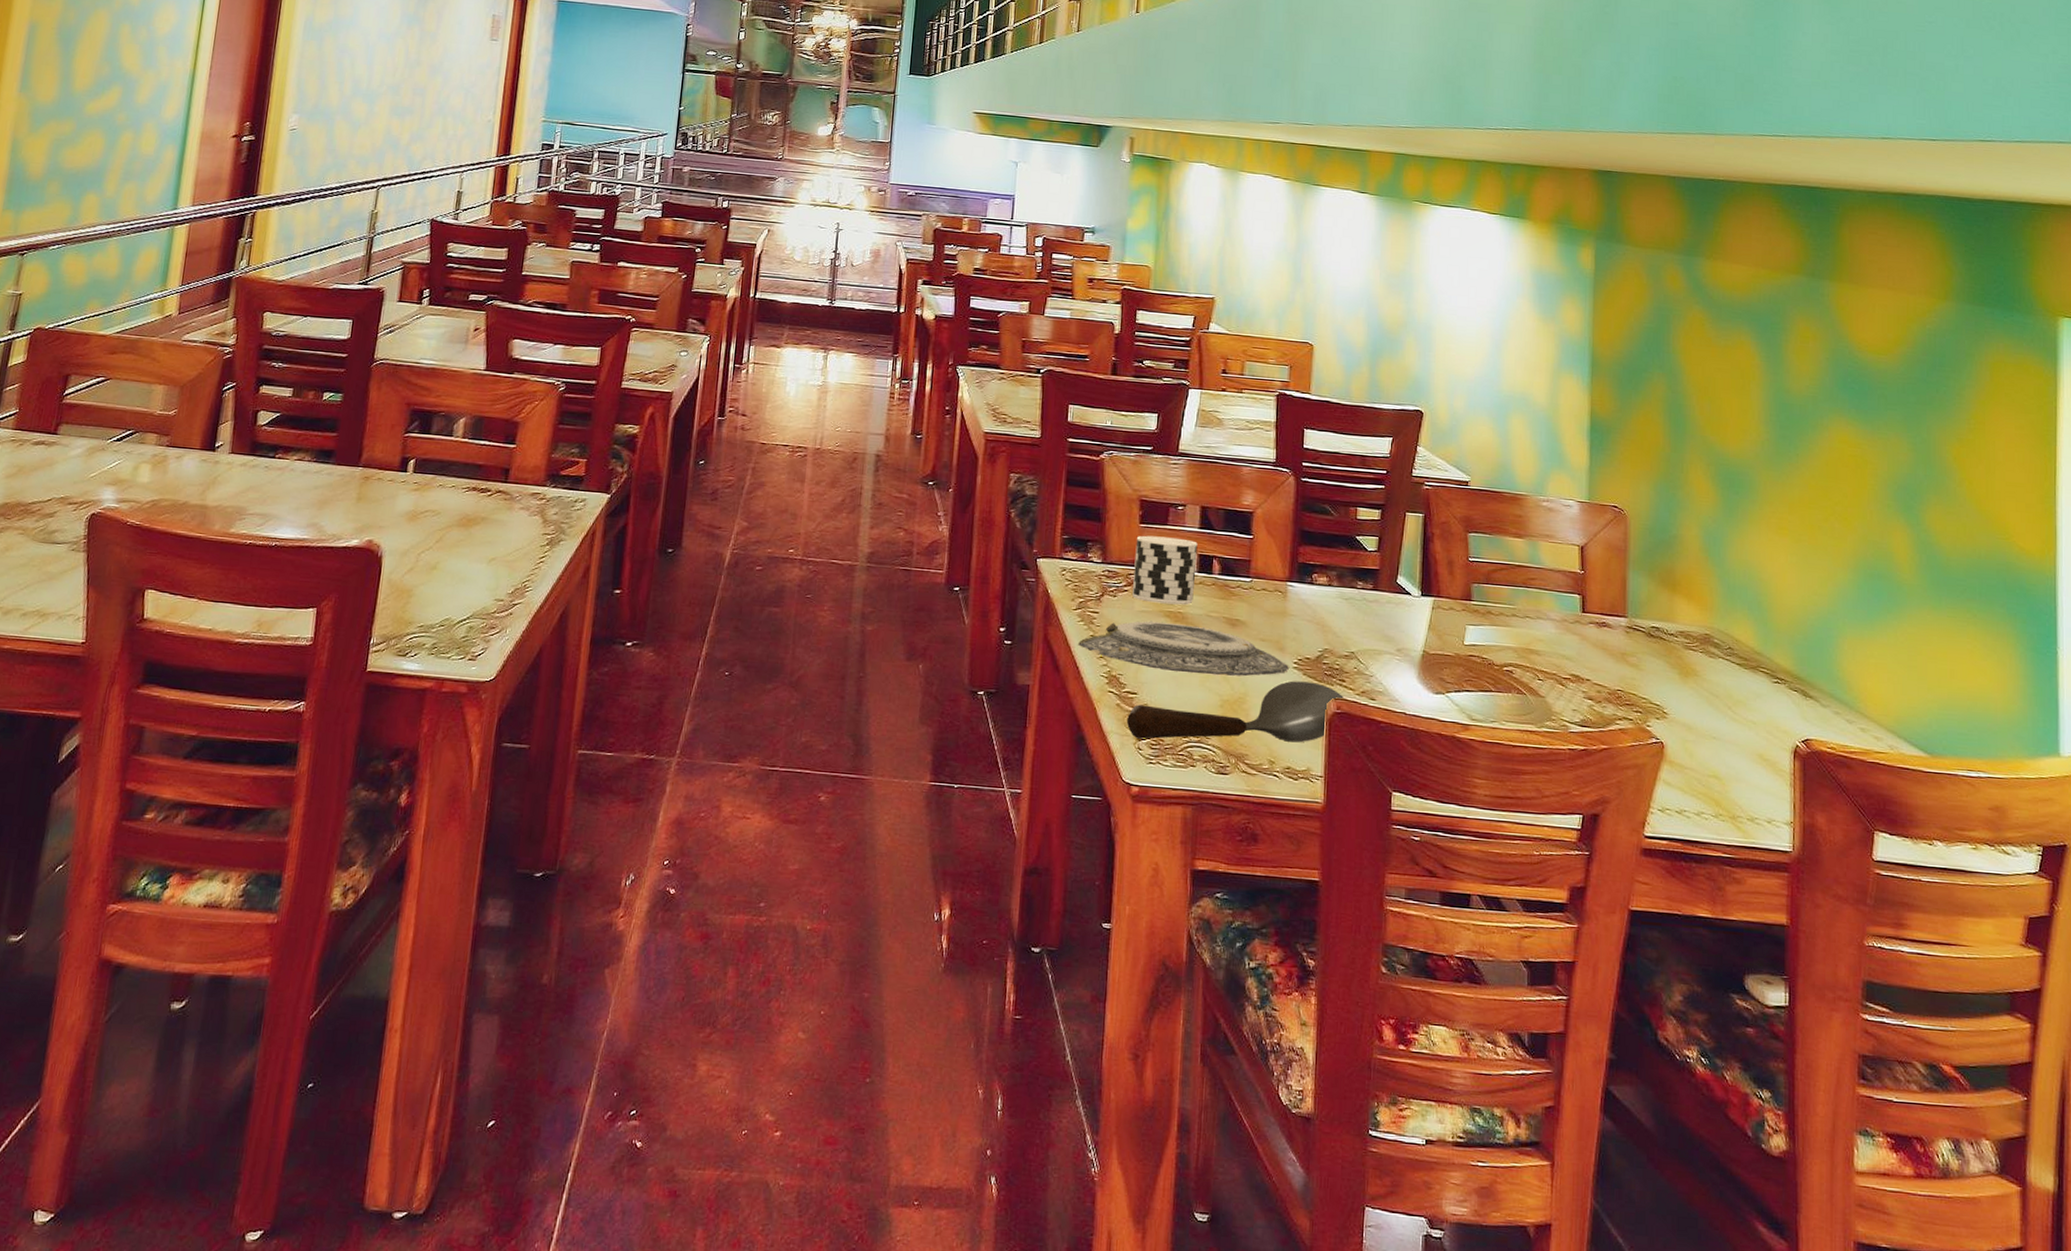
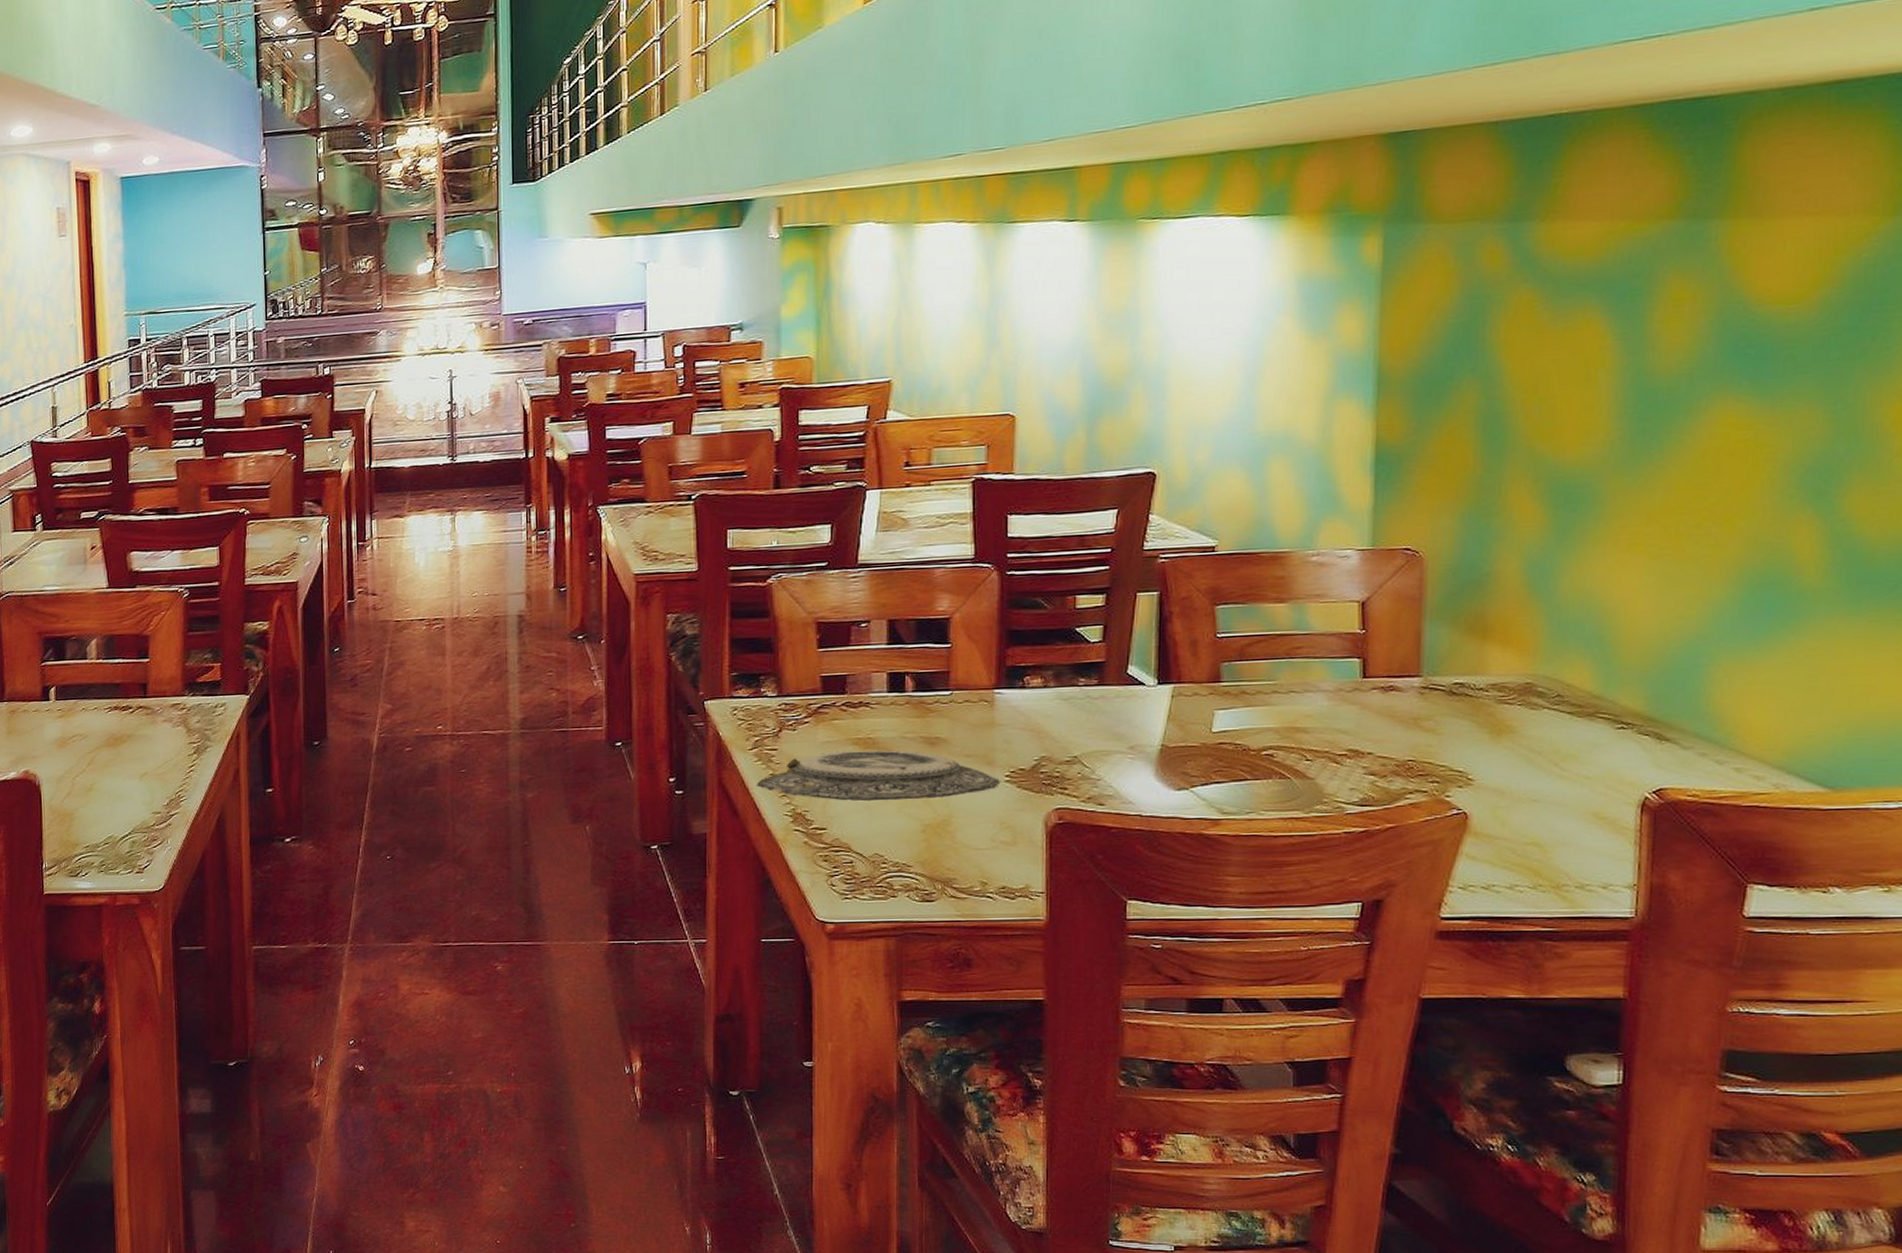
spoon: present [1126,681,1344,743] -> none [816,794,1066,875]
cup: present [1132,535,1198,605] -> none [814,658,886,732]

